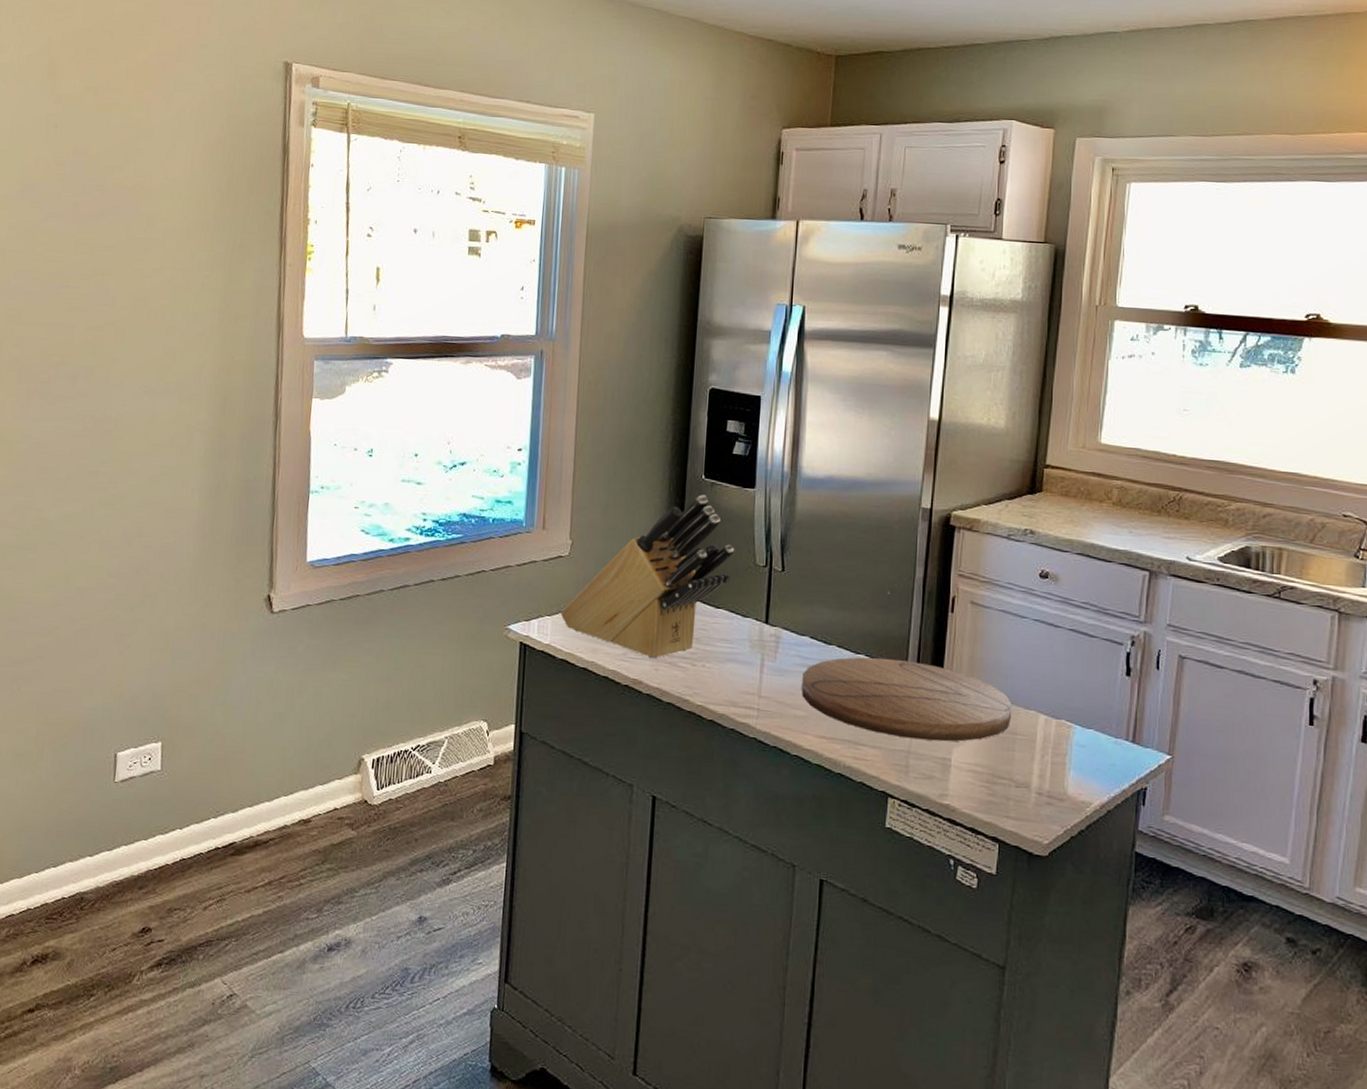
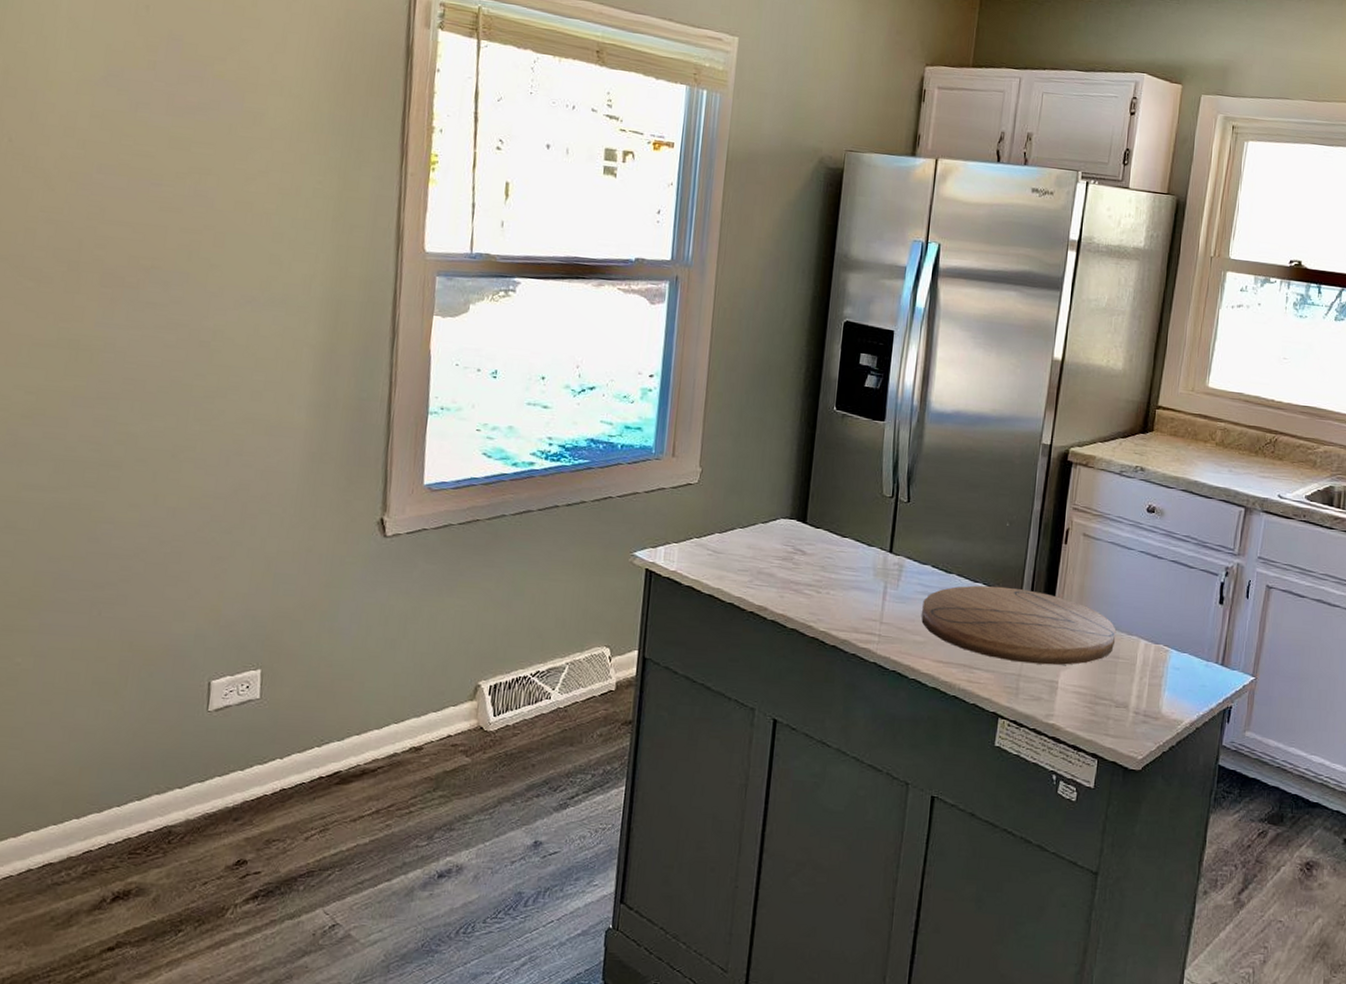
knife block: present [560,494,735,659] -> none [687,426,863,587]

